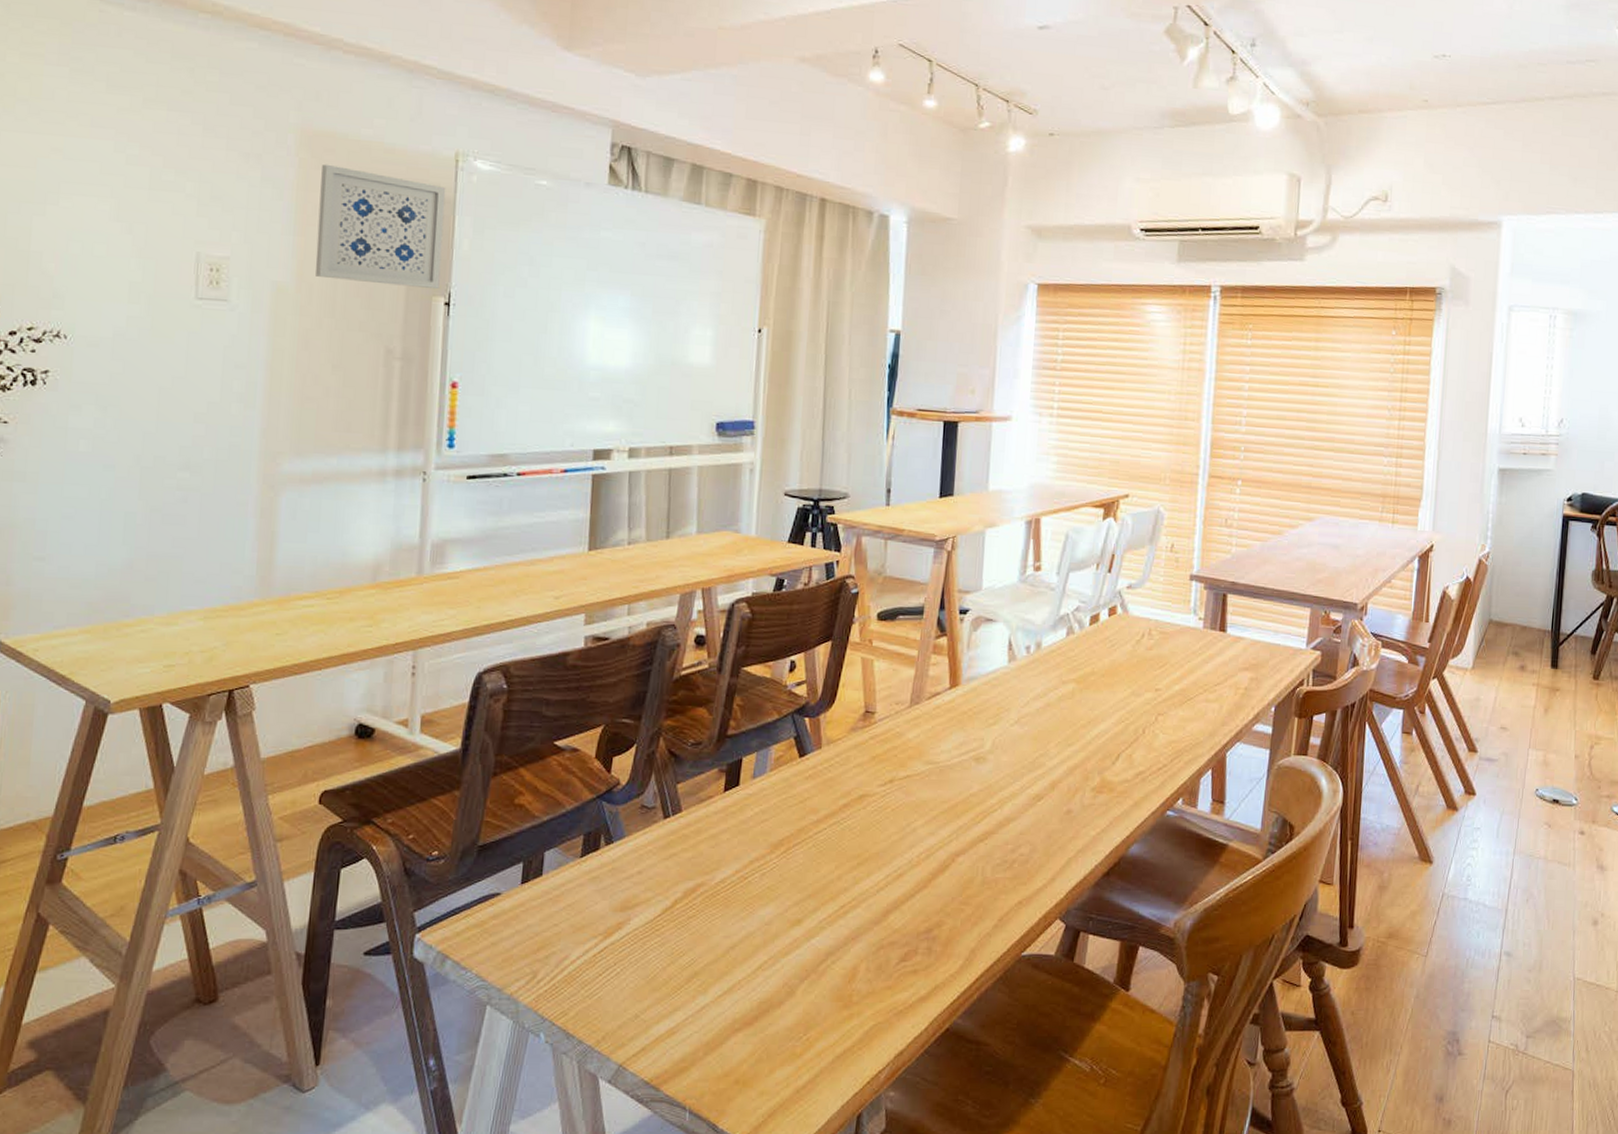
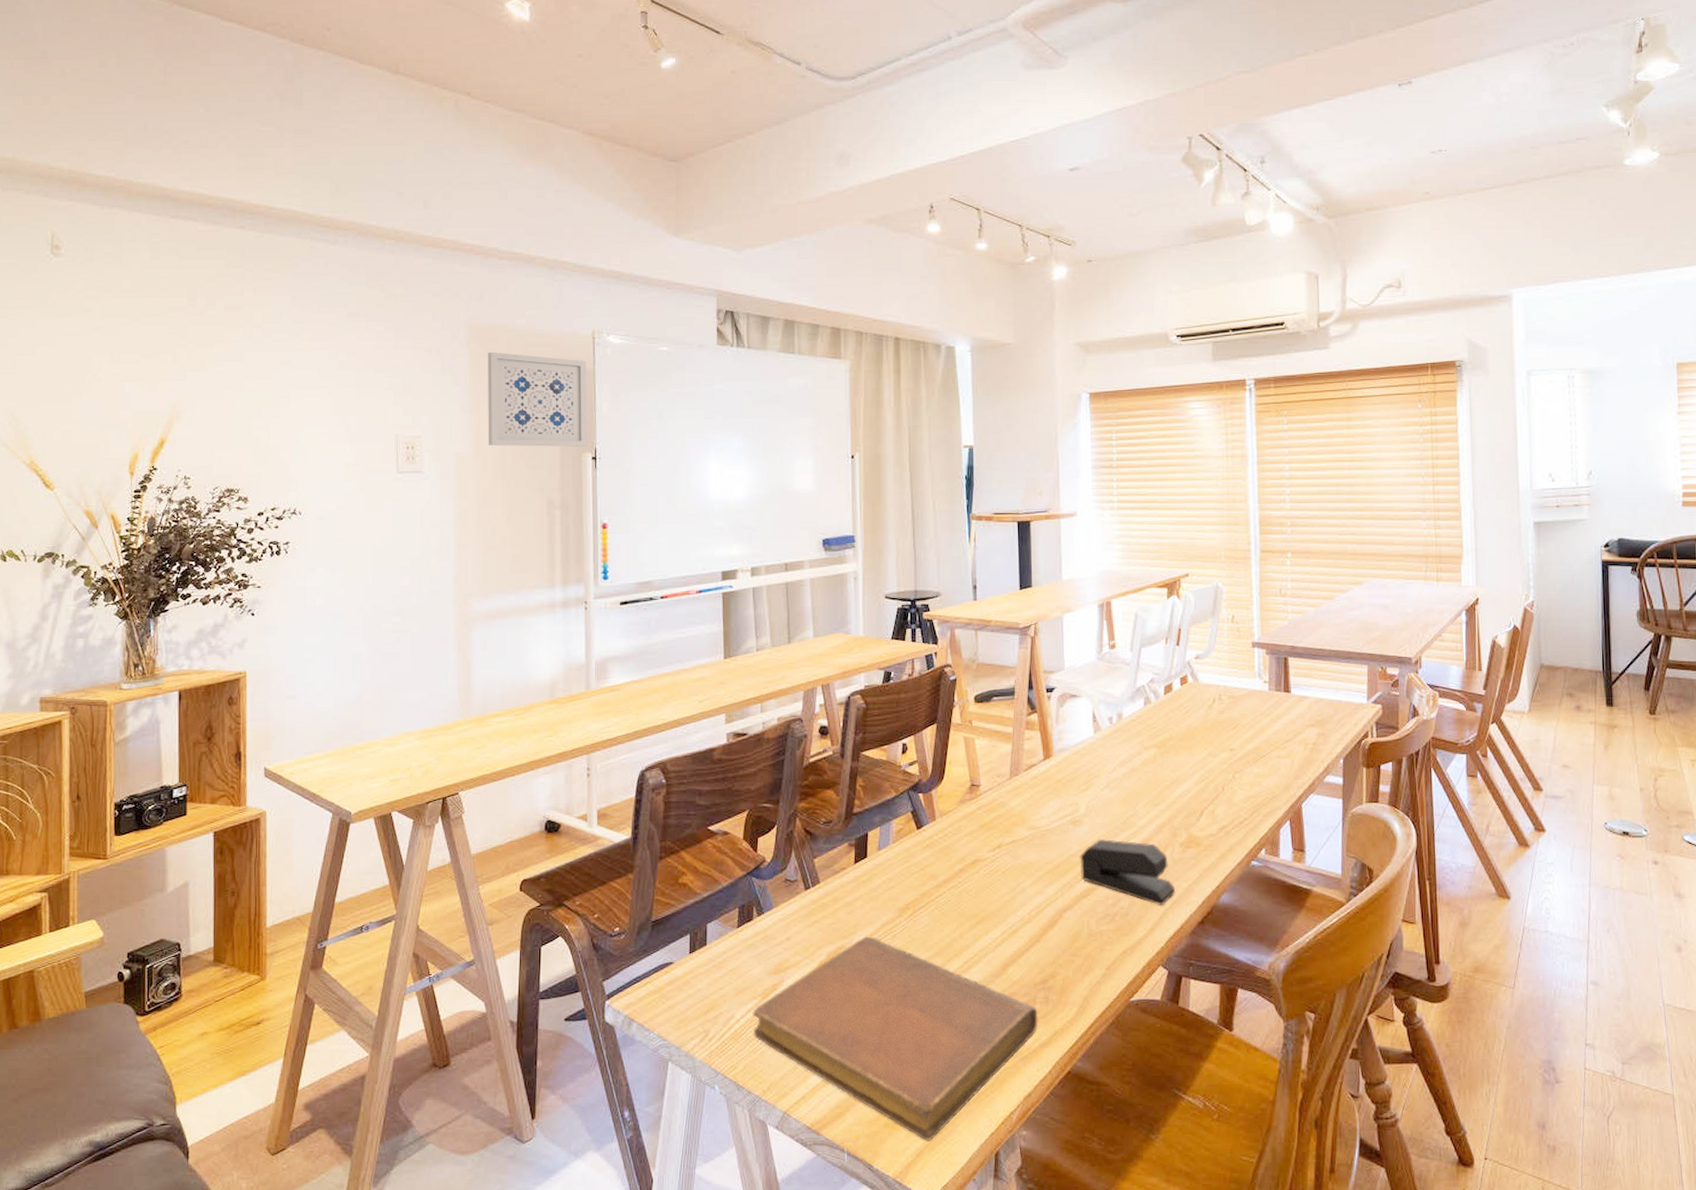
notebook: none [591,873,919,1100] -> present [753,936,1038,1141]
stapler: none [979,779,1082,855] -> present [1080,839,1176,906]

